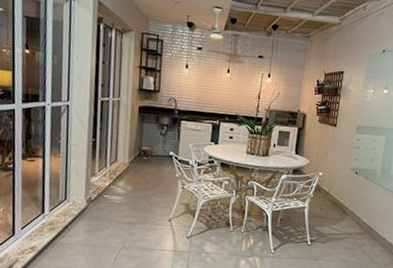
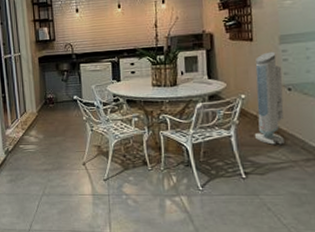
air purifier: none [324,138,354,219] -> present [255,51,284,145]

